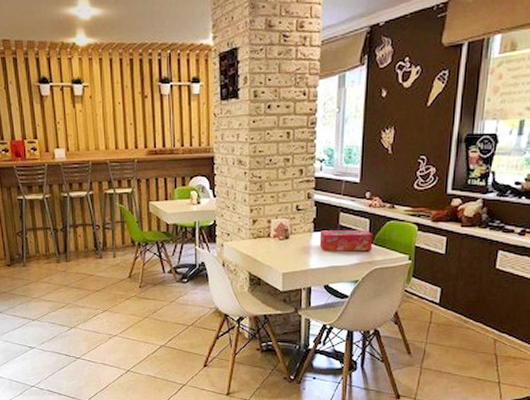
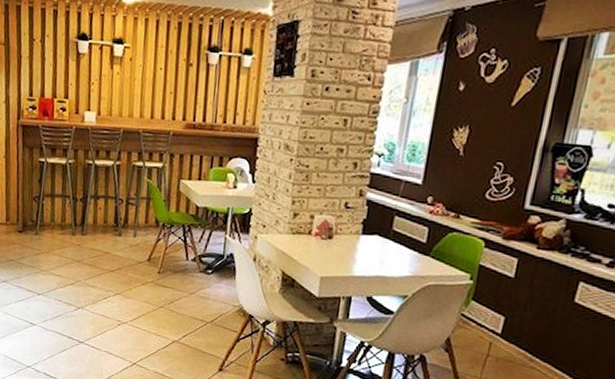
tissue box: present [319,229,373,252] -> none [366,234,431,265]

